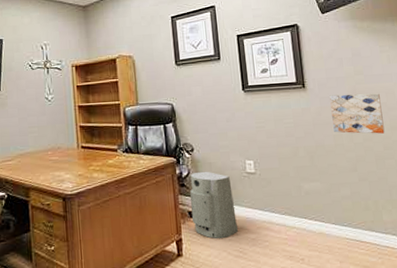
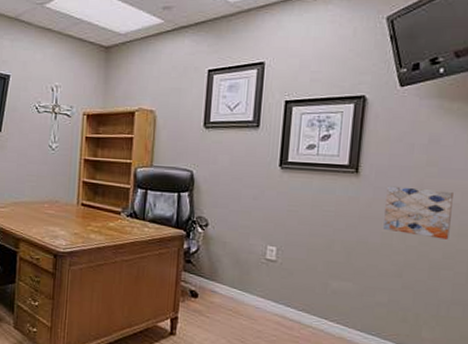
air purifier: present [190,171,238,239] -> none [192,249,245,325]

